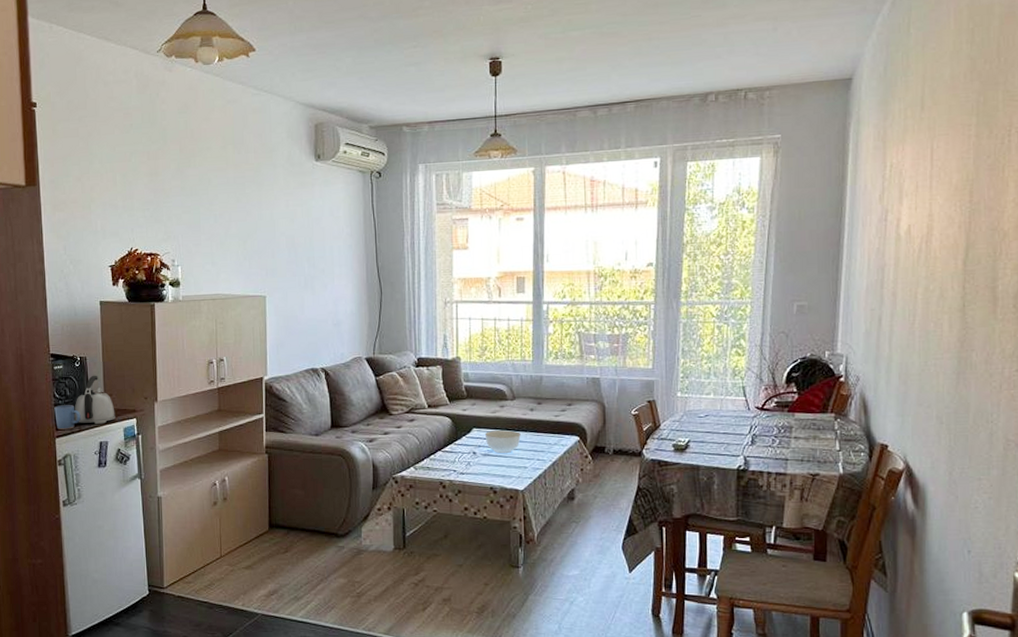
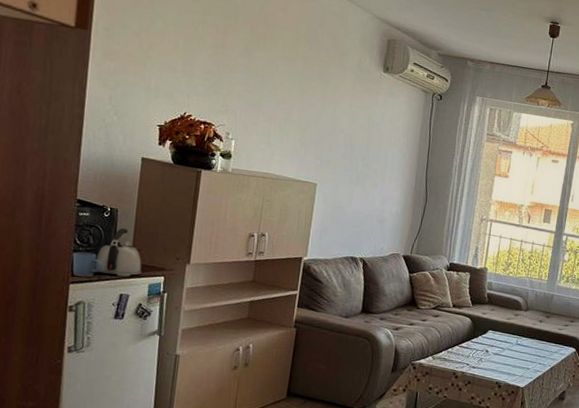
bowl: present [485,430,521,454] -> none [498,334,529,356]

